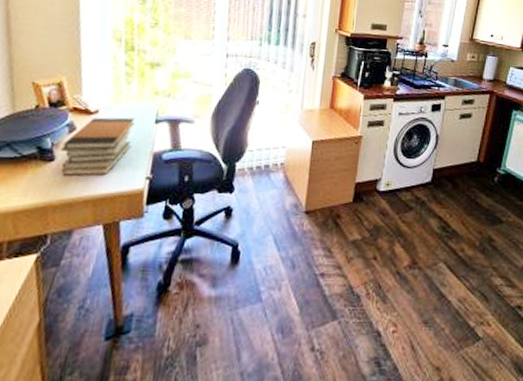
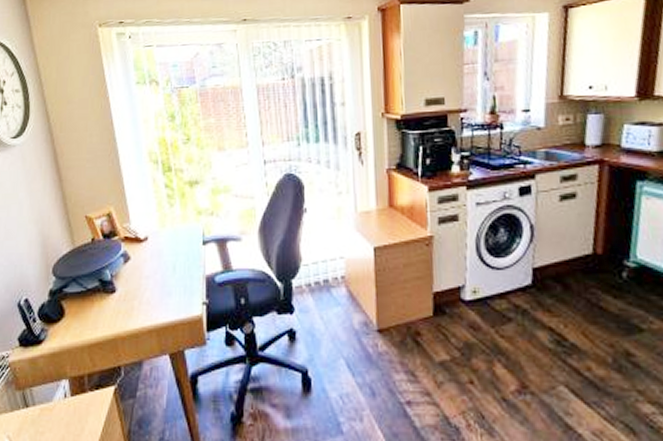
book stack: present [60,117,135,176] -> none [119,241,183,306]

